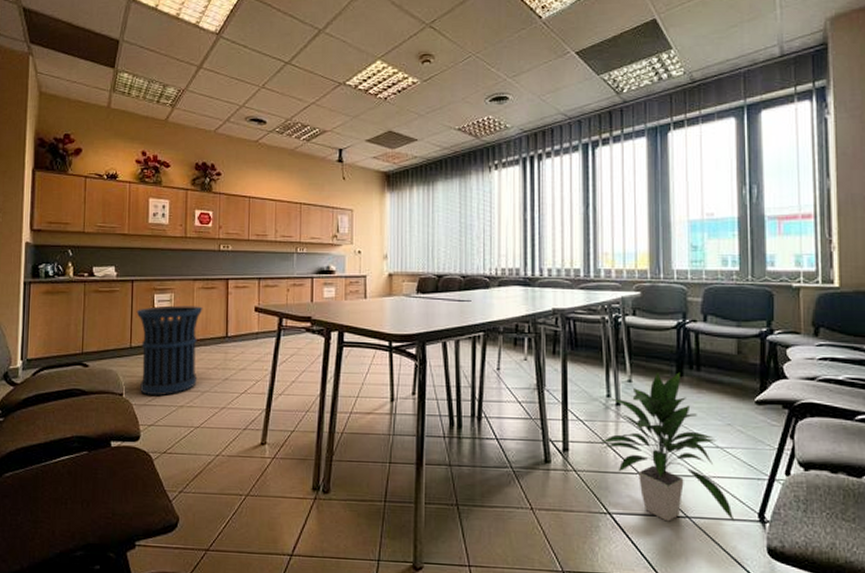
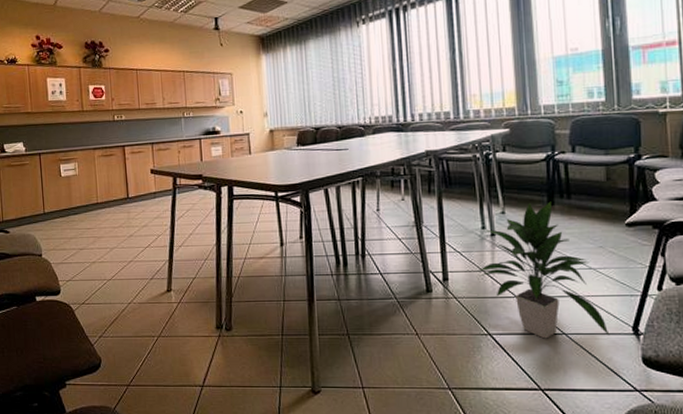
trash can: present [136,305,203,397] -> none [46,172,105,255]

